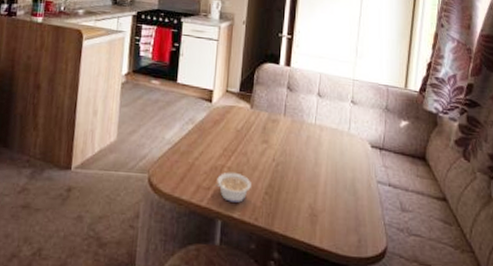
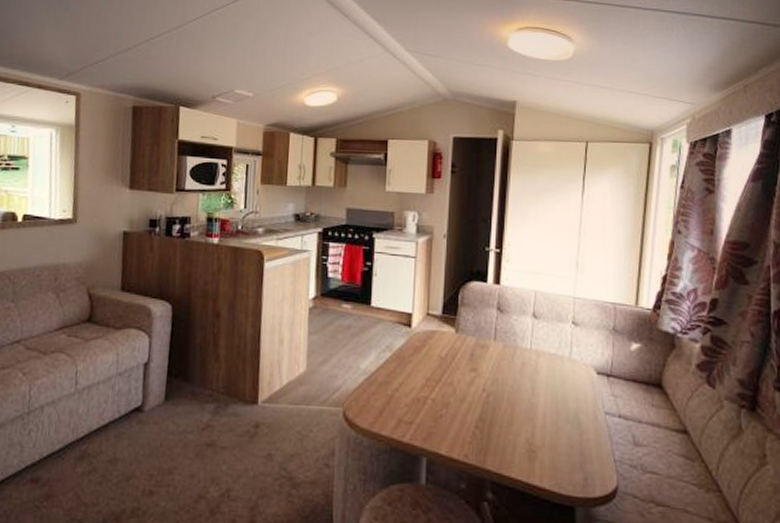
legume: present [215,172,251,203] -> none [418,404,459,438]

